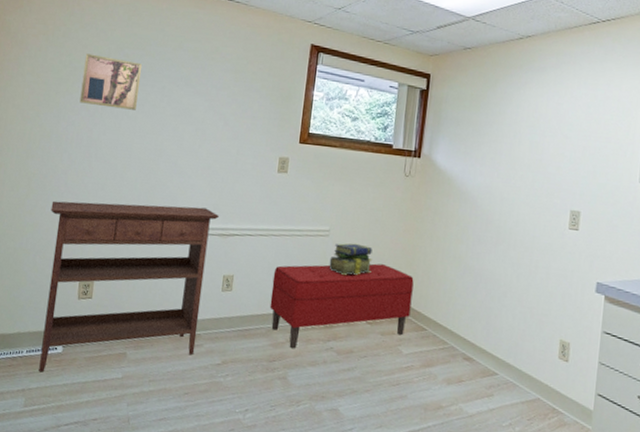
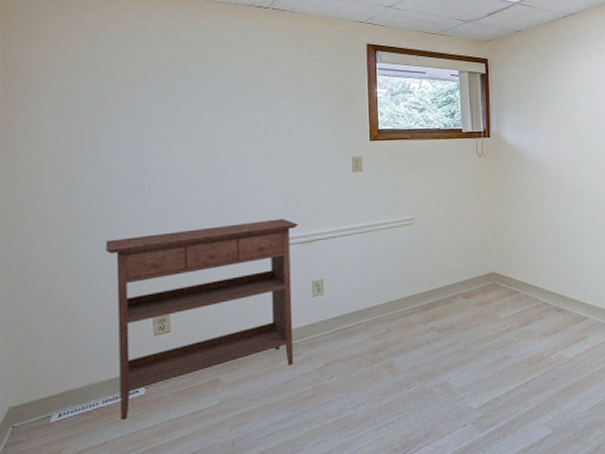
wall art: present [79,53,143,110] -> none [119,80,188,134]
bench: present [269,263,414,348] -> none [364,241,502,336]
stack of books: present [329,243,373,275] -> none [418,226,460,258]

